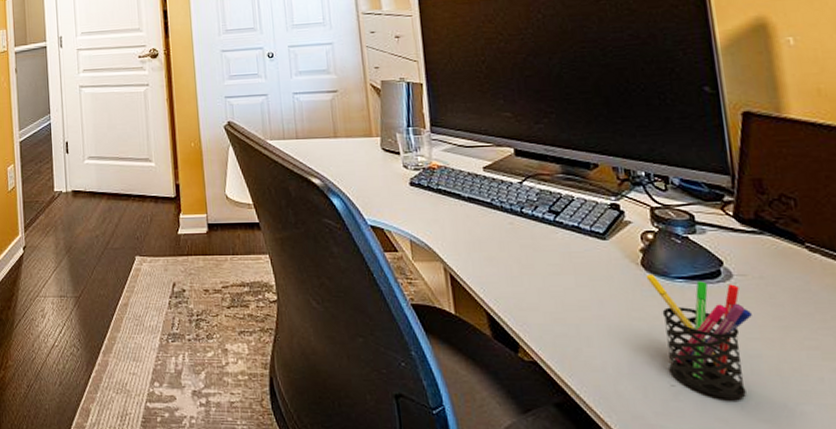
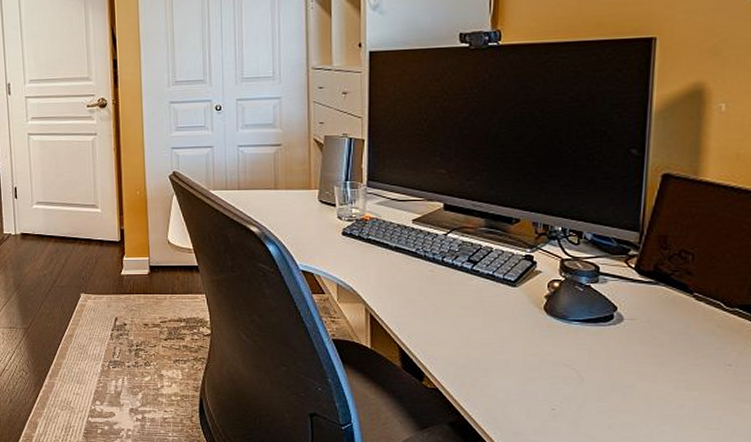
pen holder: present [645,273,752,399] -> none [546,316,633,421]

